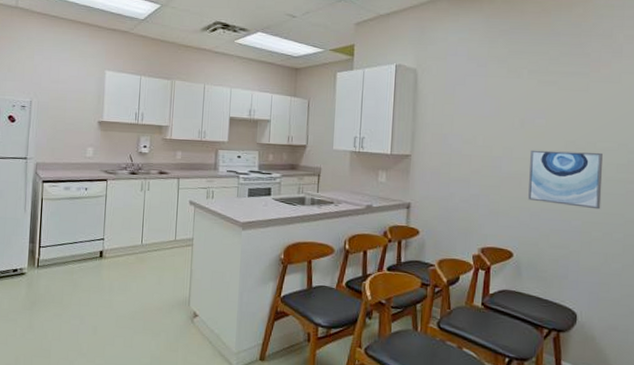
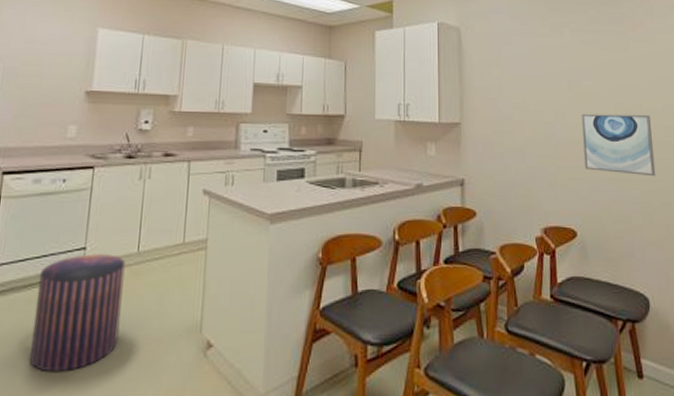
stool: none [69,243,133,323] -> present [29,254,126,373]

